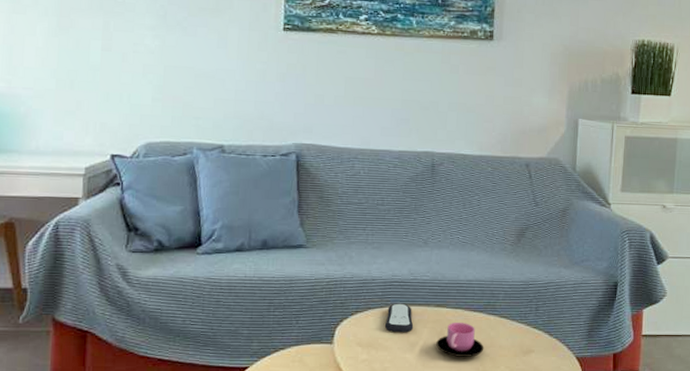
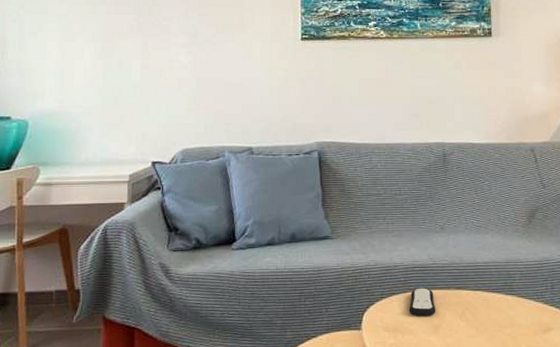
cup: present [436,322,484,357] -> none [459,303,505,338]

